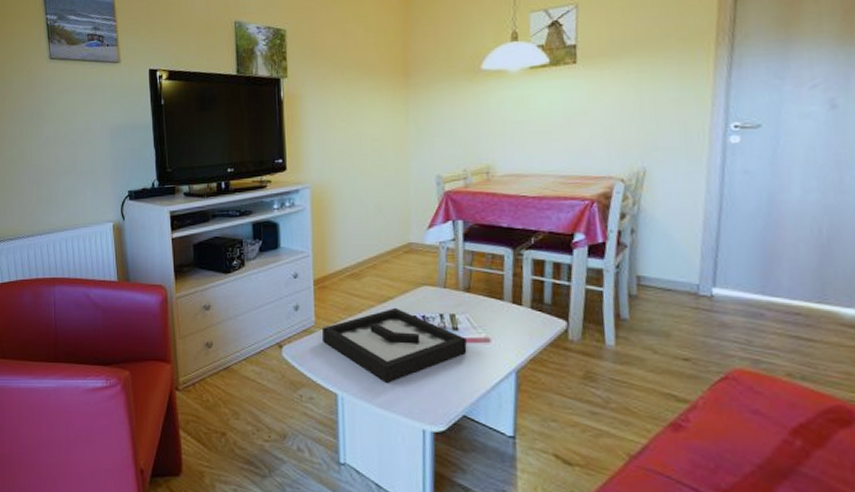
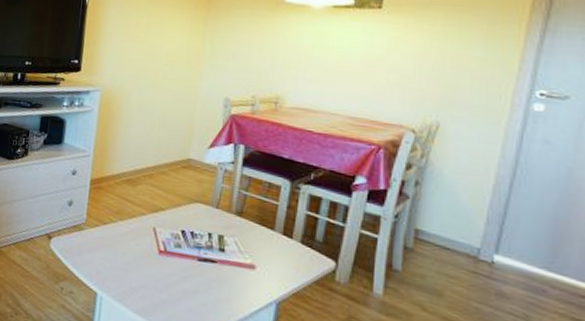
decorative tray: present [322,307,467,383] -> none [91,219,231,292]

